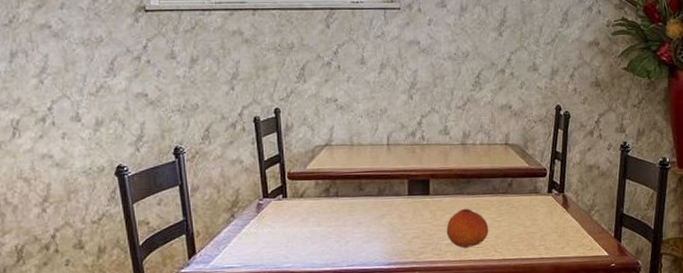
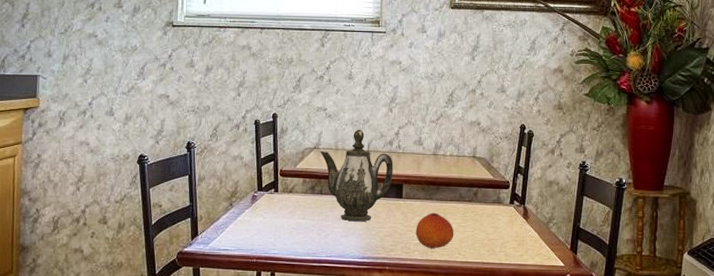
teapot: none [333,120,418,225] -> present [320,129,393,222]

